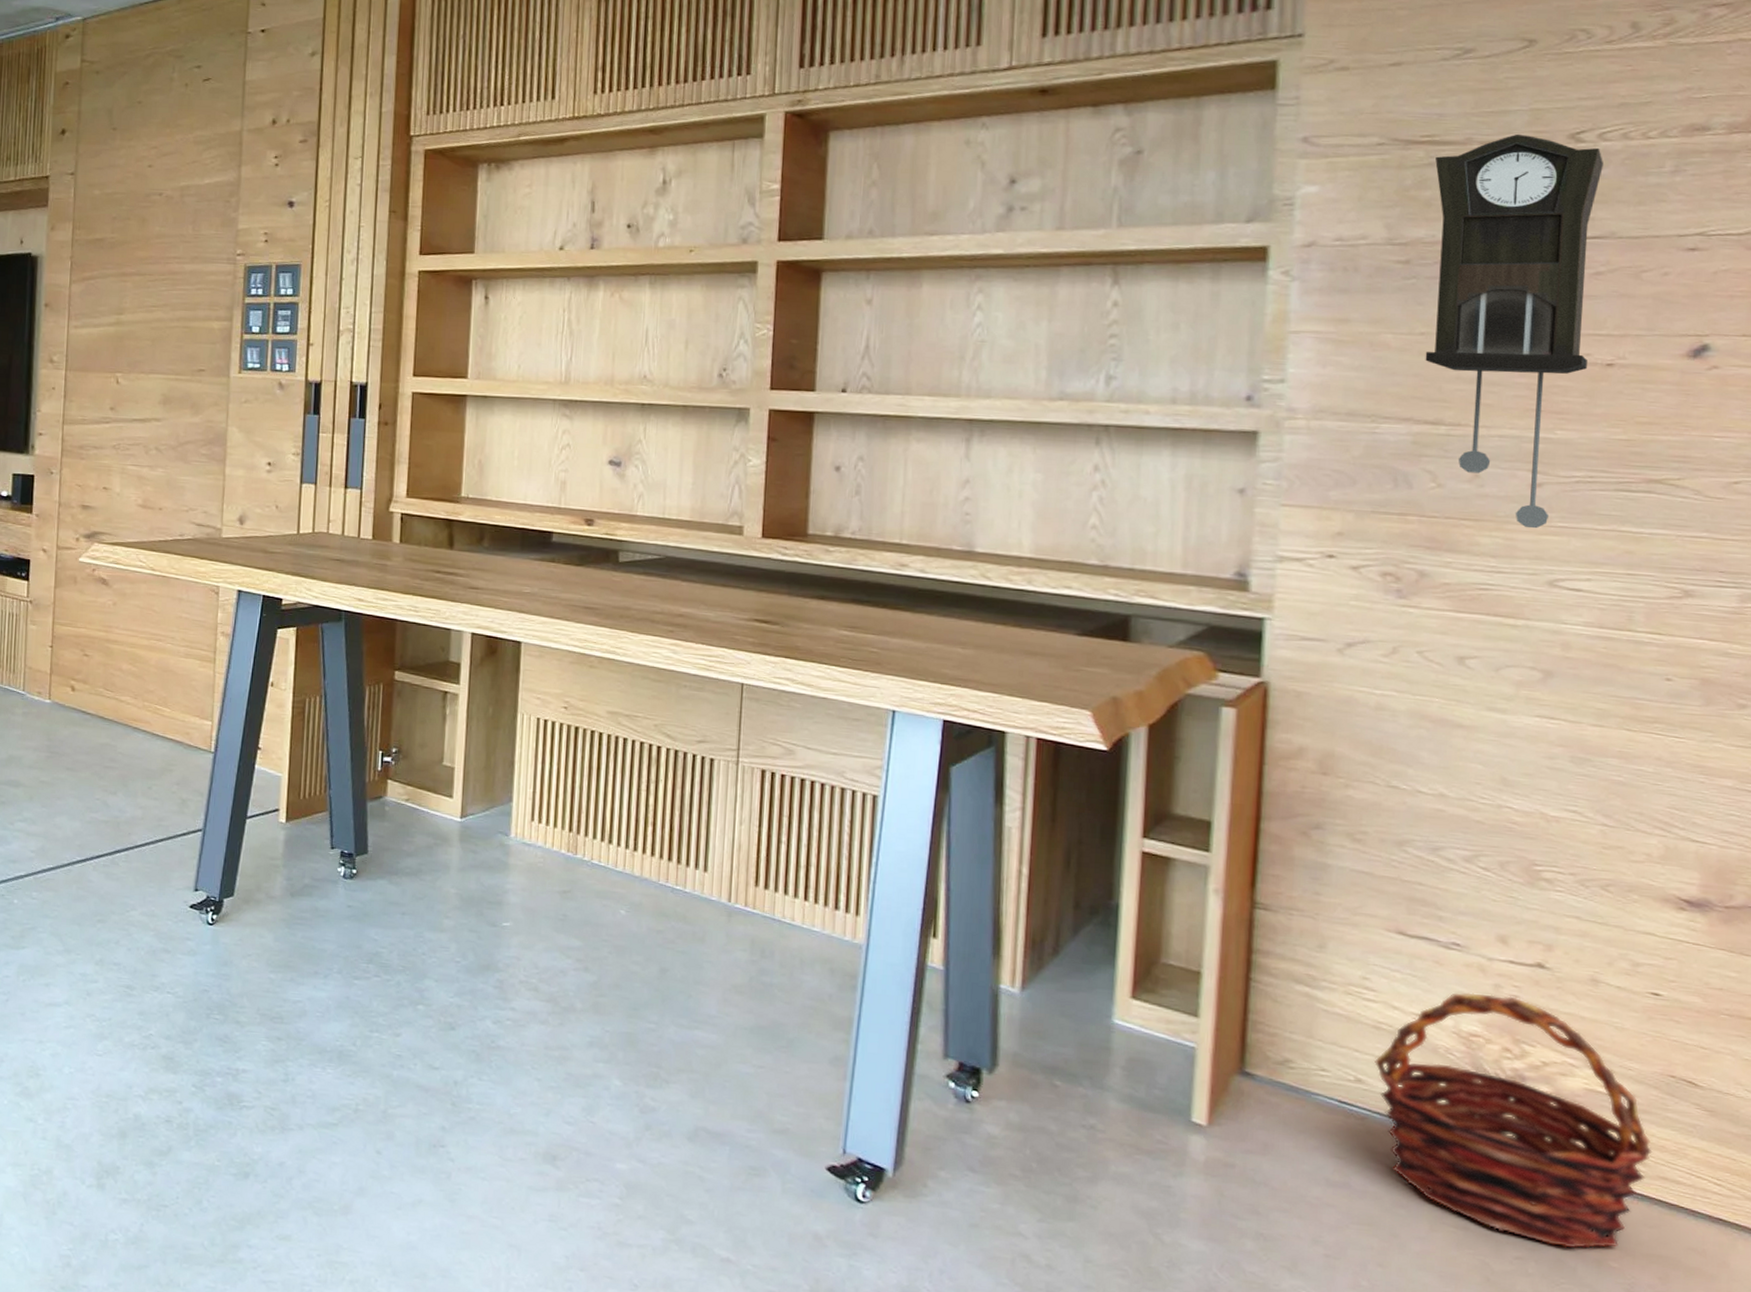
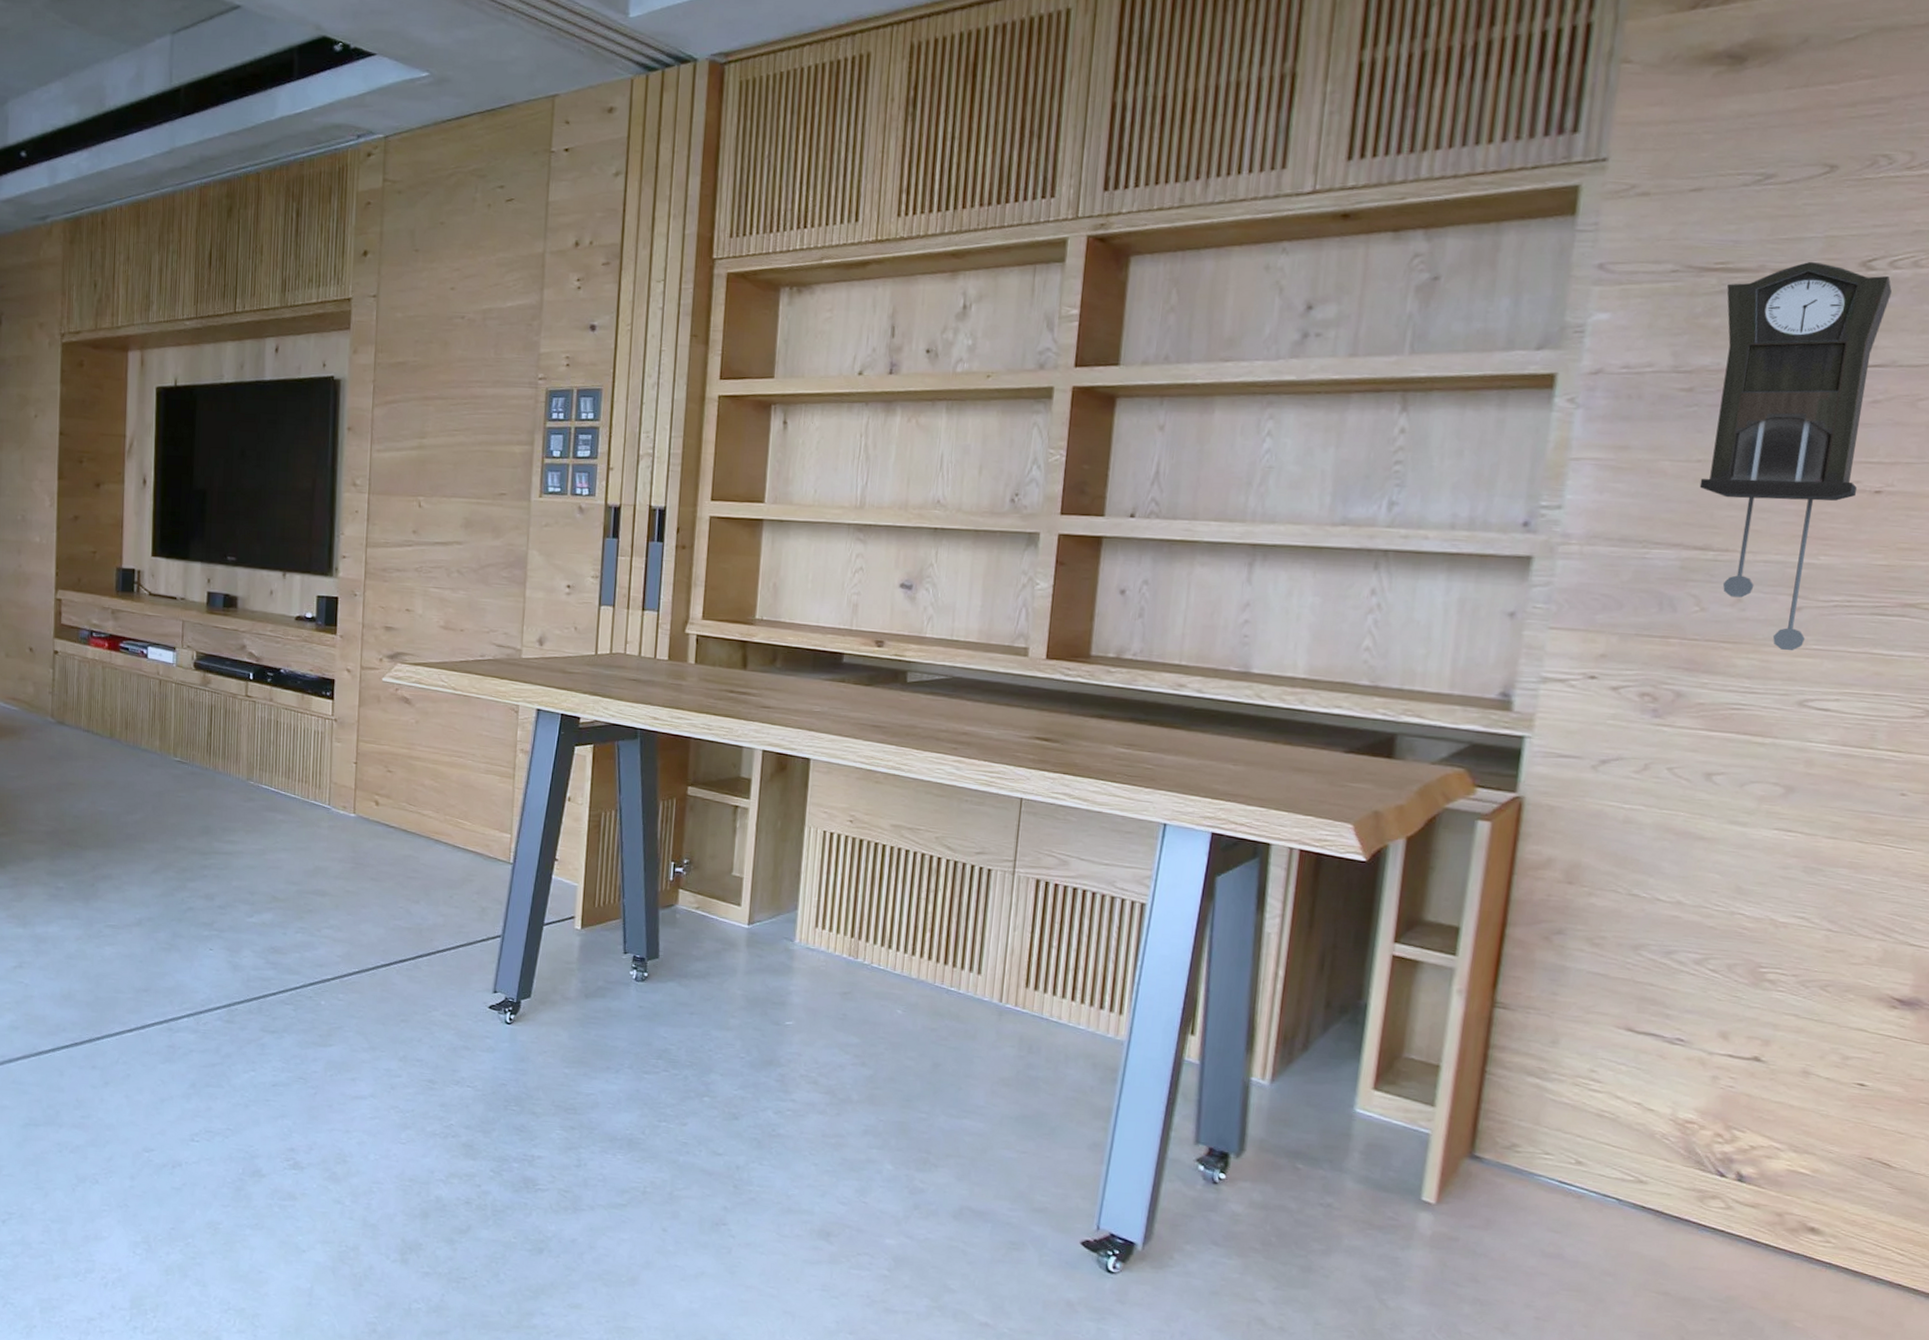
basket: present [1374,992,1653,1249] -> none [1595,1083,1844,1311]

